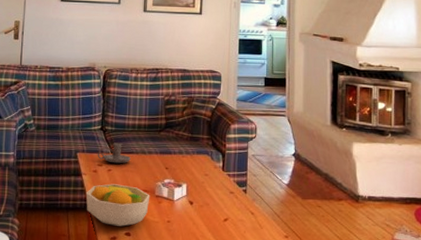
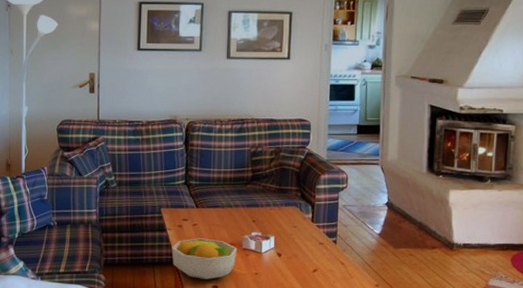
candle holder: present [97,142,131,164] -> none [182,197,216,218]

